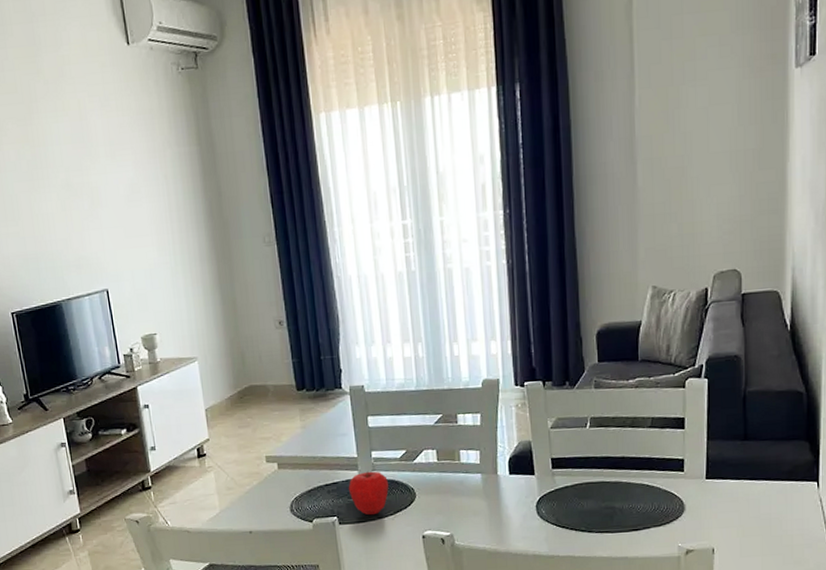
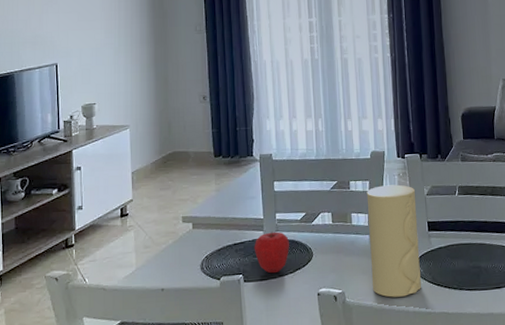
decorative vase: none [477,417,543,540] -> present [366,184,421,298]

